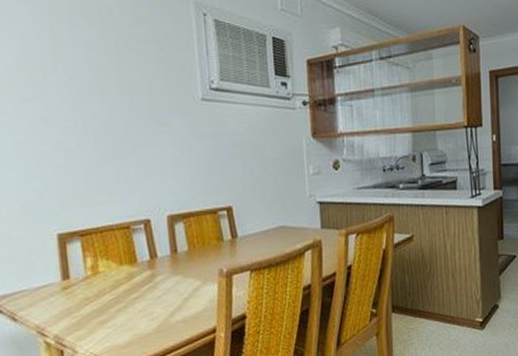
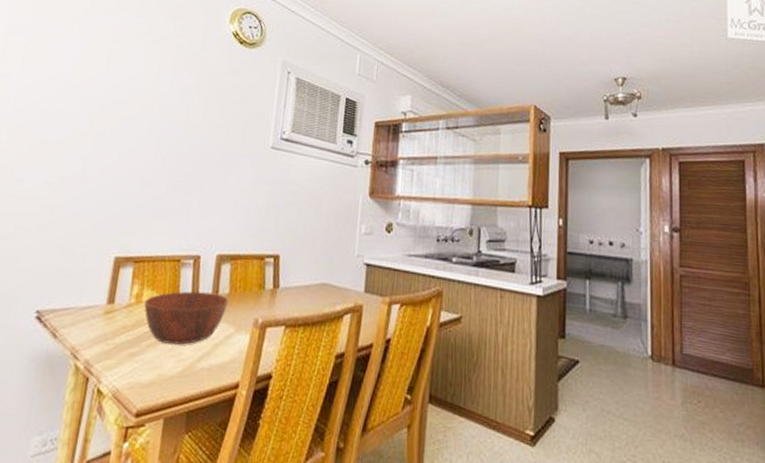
bowl: none [102,252,190,307] -> present [144,291,229,345]

